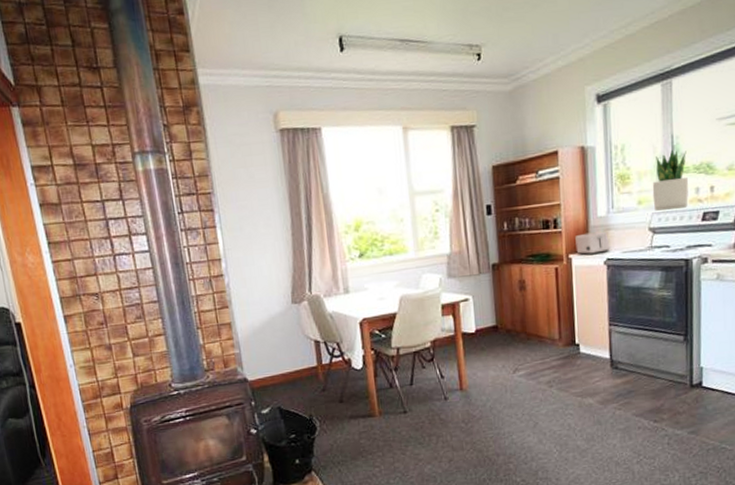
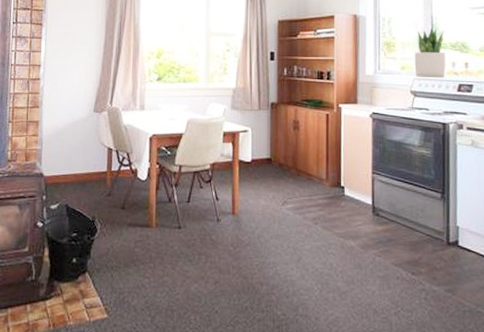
toaster: present [575,231,610,255] -> none [345,87,376,108]

